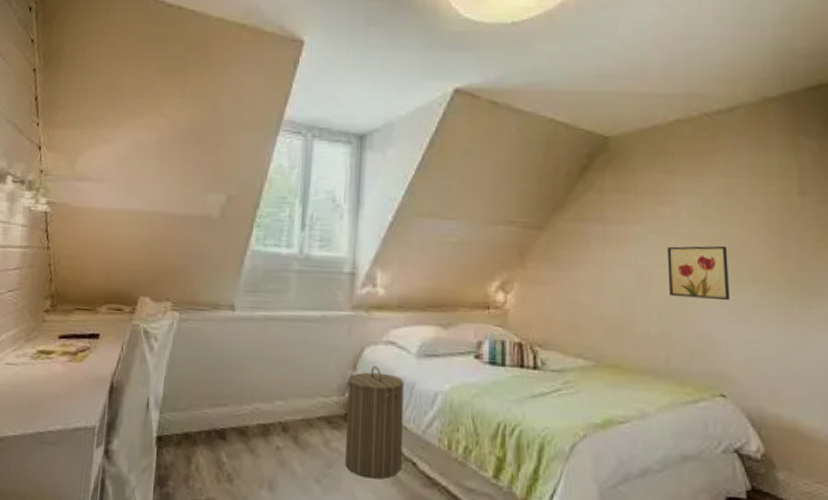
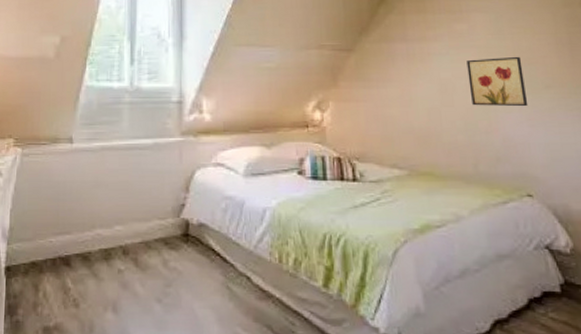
laundry hamper: present [345,365,404,479] -> none [182,187,238,295]

